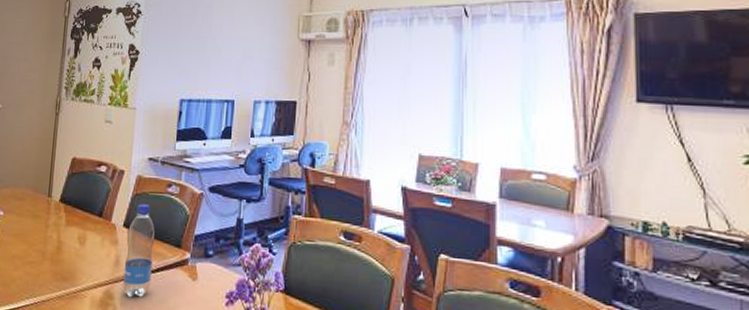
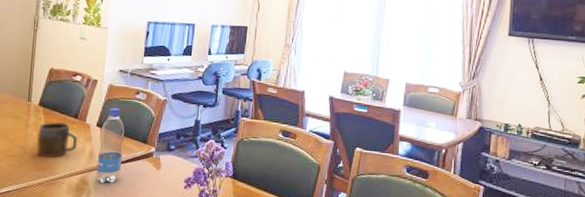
mug: none [56,220,103,266] -> present [36,121,78,158]

